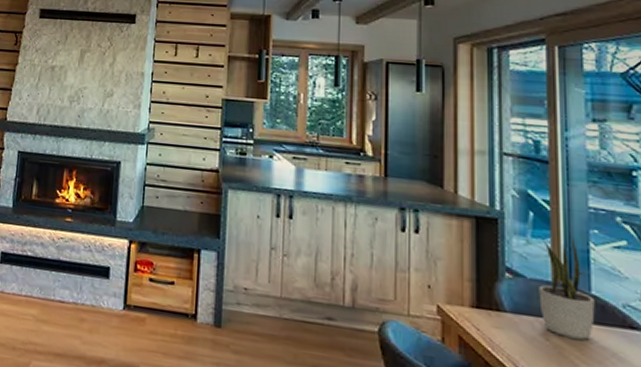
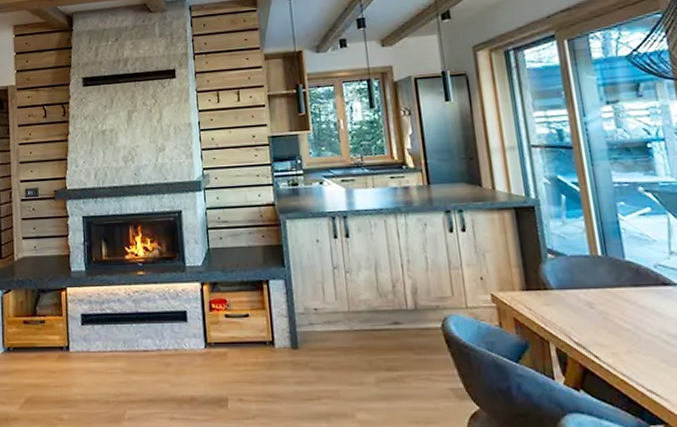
potted plant: present [539,234,595,341] -> none [577,210,632,304]

